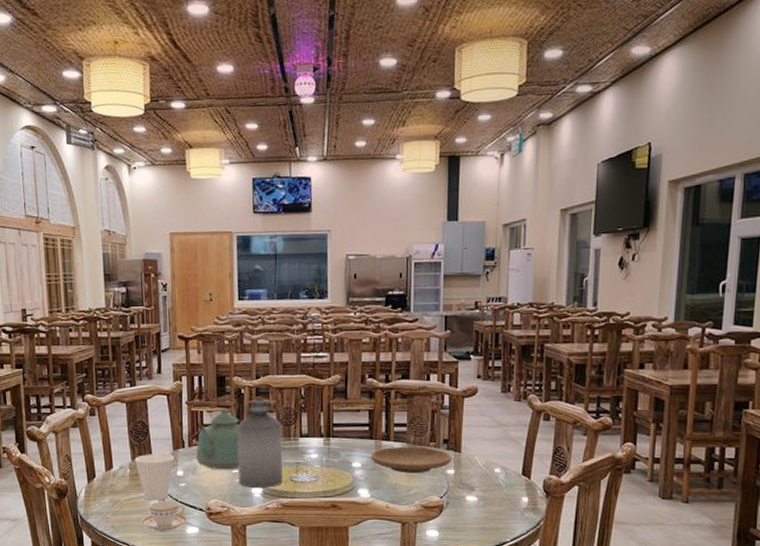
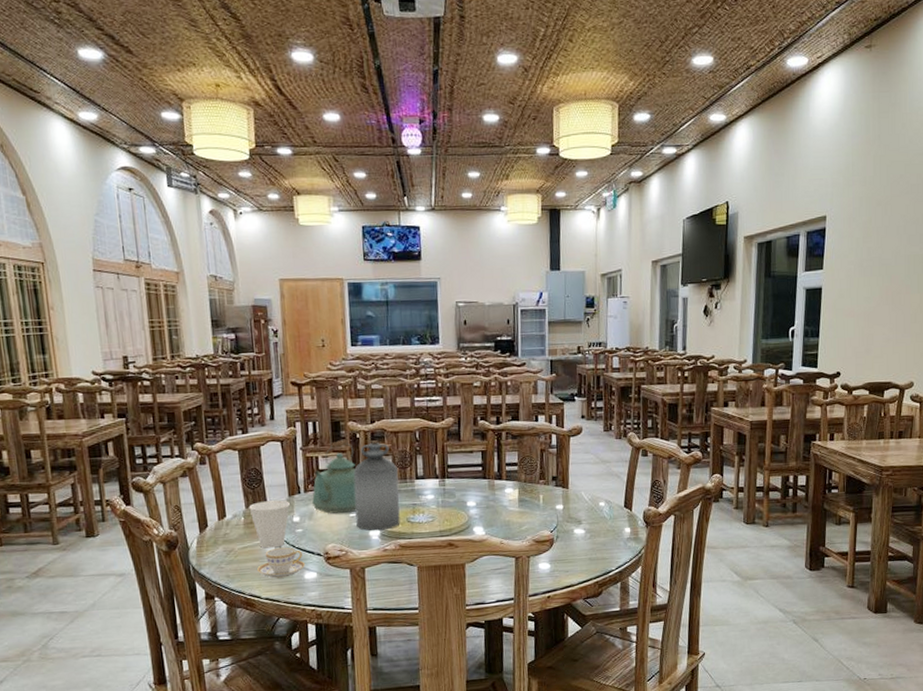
plate: present [370,446,452,473] -> none [484,484,561,510]

